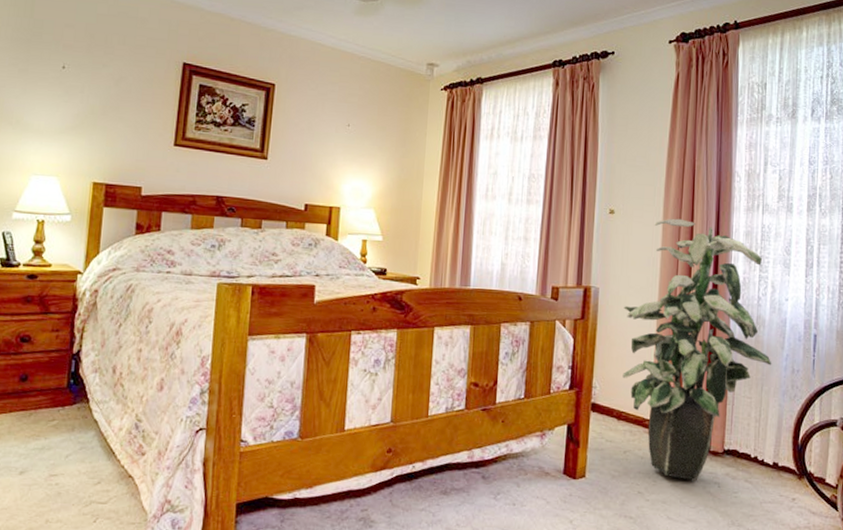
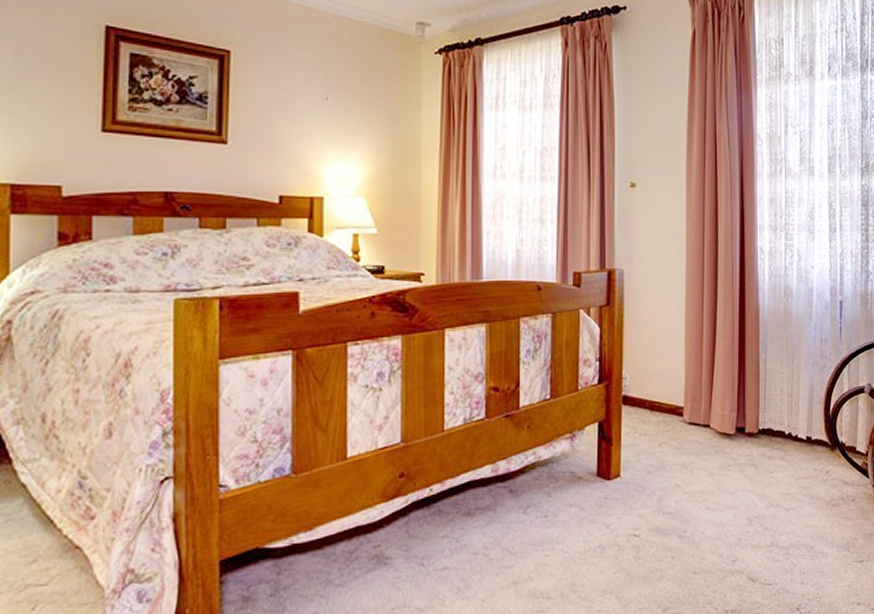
indoor plant: present [622,218,772,481] -> none [650,188,801,466]

